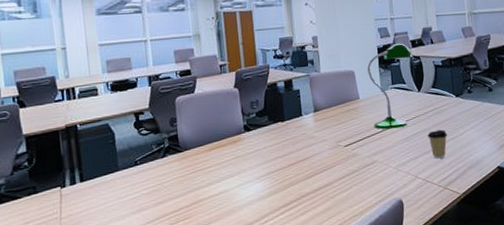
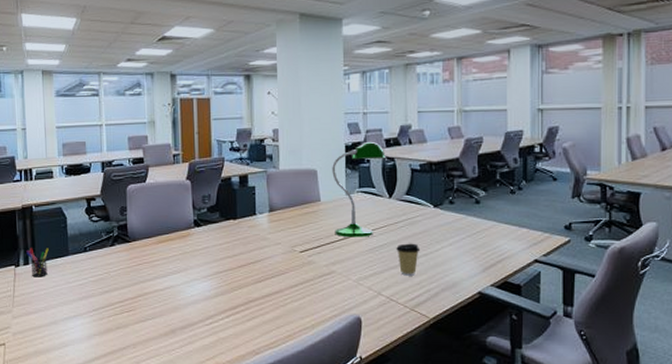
pen holder: none [72,165,97,197] -> present [26,248,49,277]

